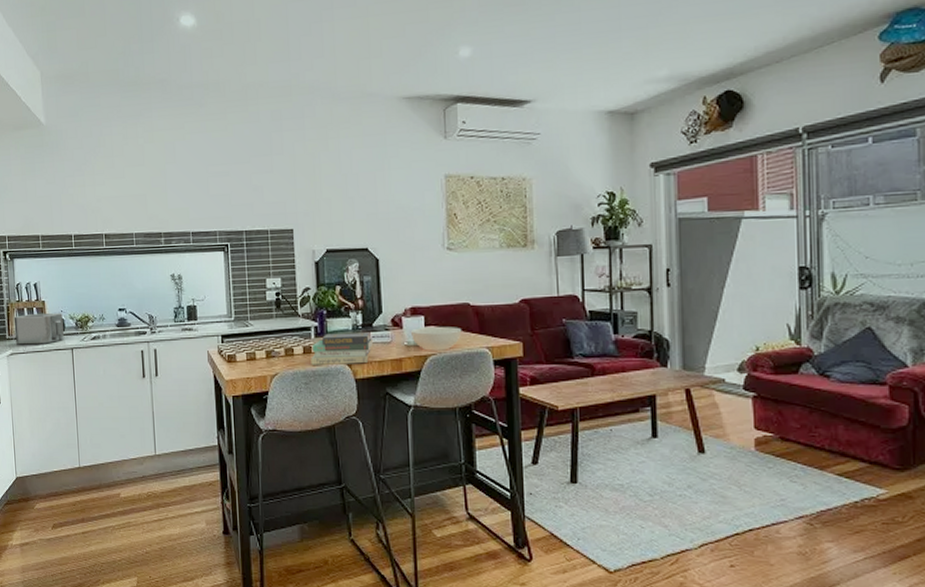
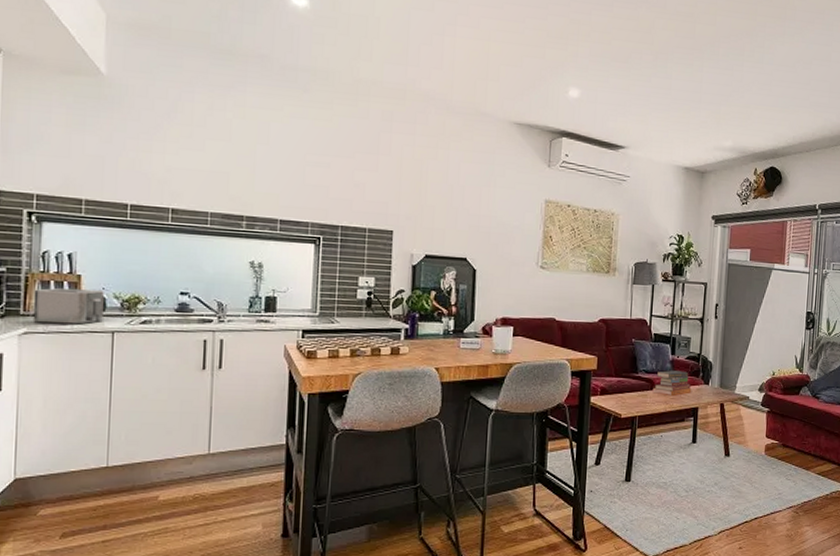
books: present [311,332,374,365] -> none [397,336,463,368]
bowl: present [410,327,462,351] -> none [498,337,547,360]
books: none [594,352,645,383] -> present [652,370,692,397]

